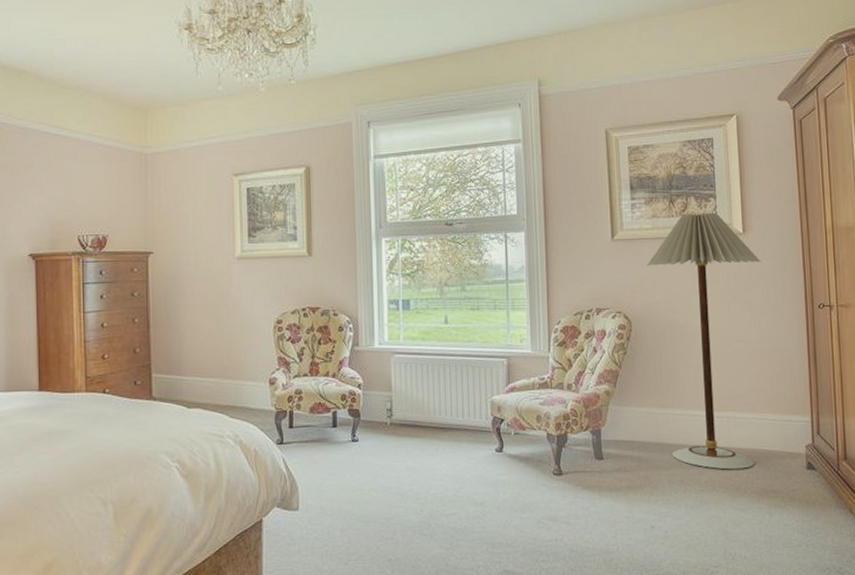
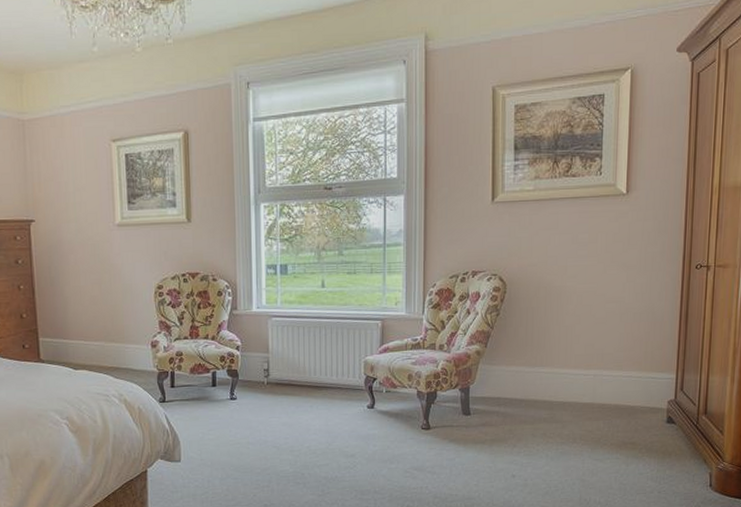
floor lamp: present [647,212,761,470] -> none [526,173,642,424]

